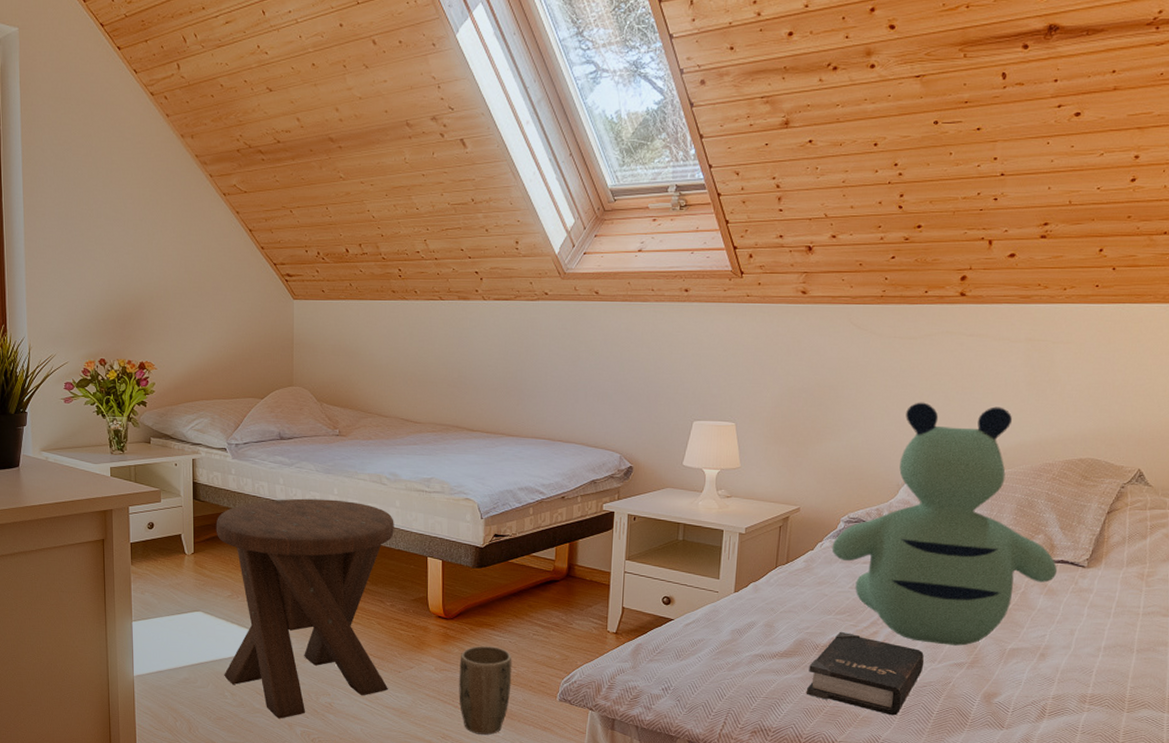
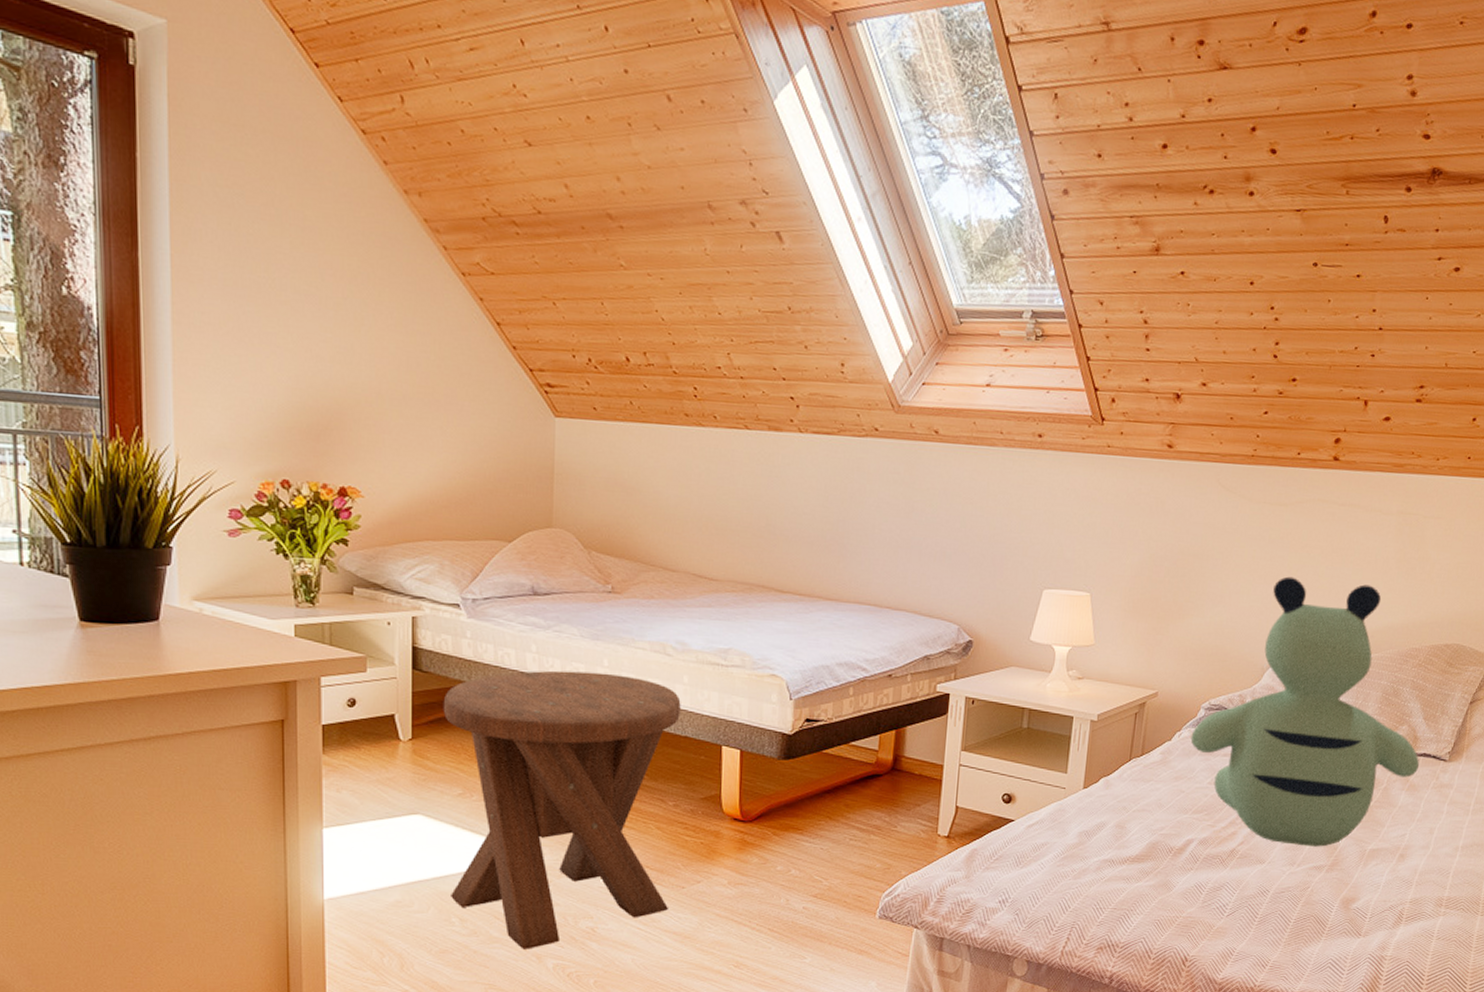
plant pot: present [459,646,512,735] -> none [757,854,824,961]
hardback book: present [807,631,924,716] -> none [1159,832,1283,926]

